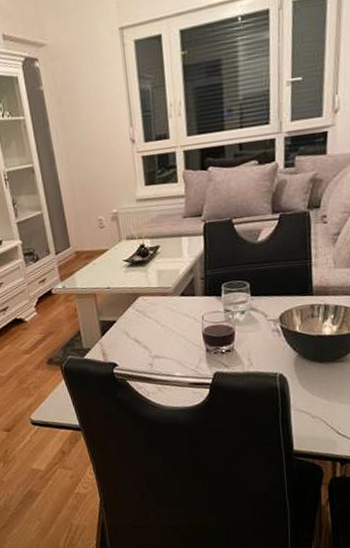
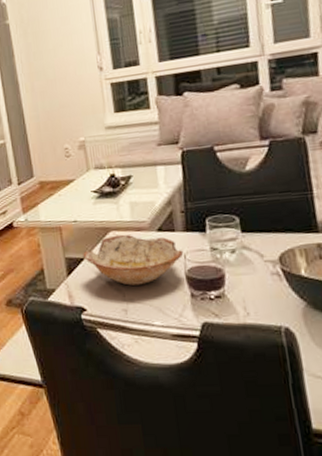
bowl: none [115,299,202,344] -> present [83,234,184,286]

